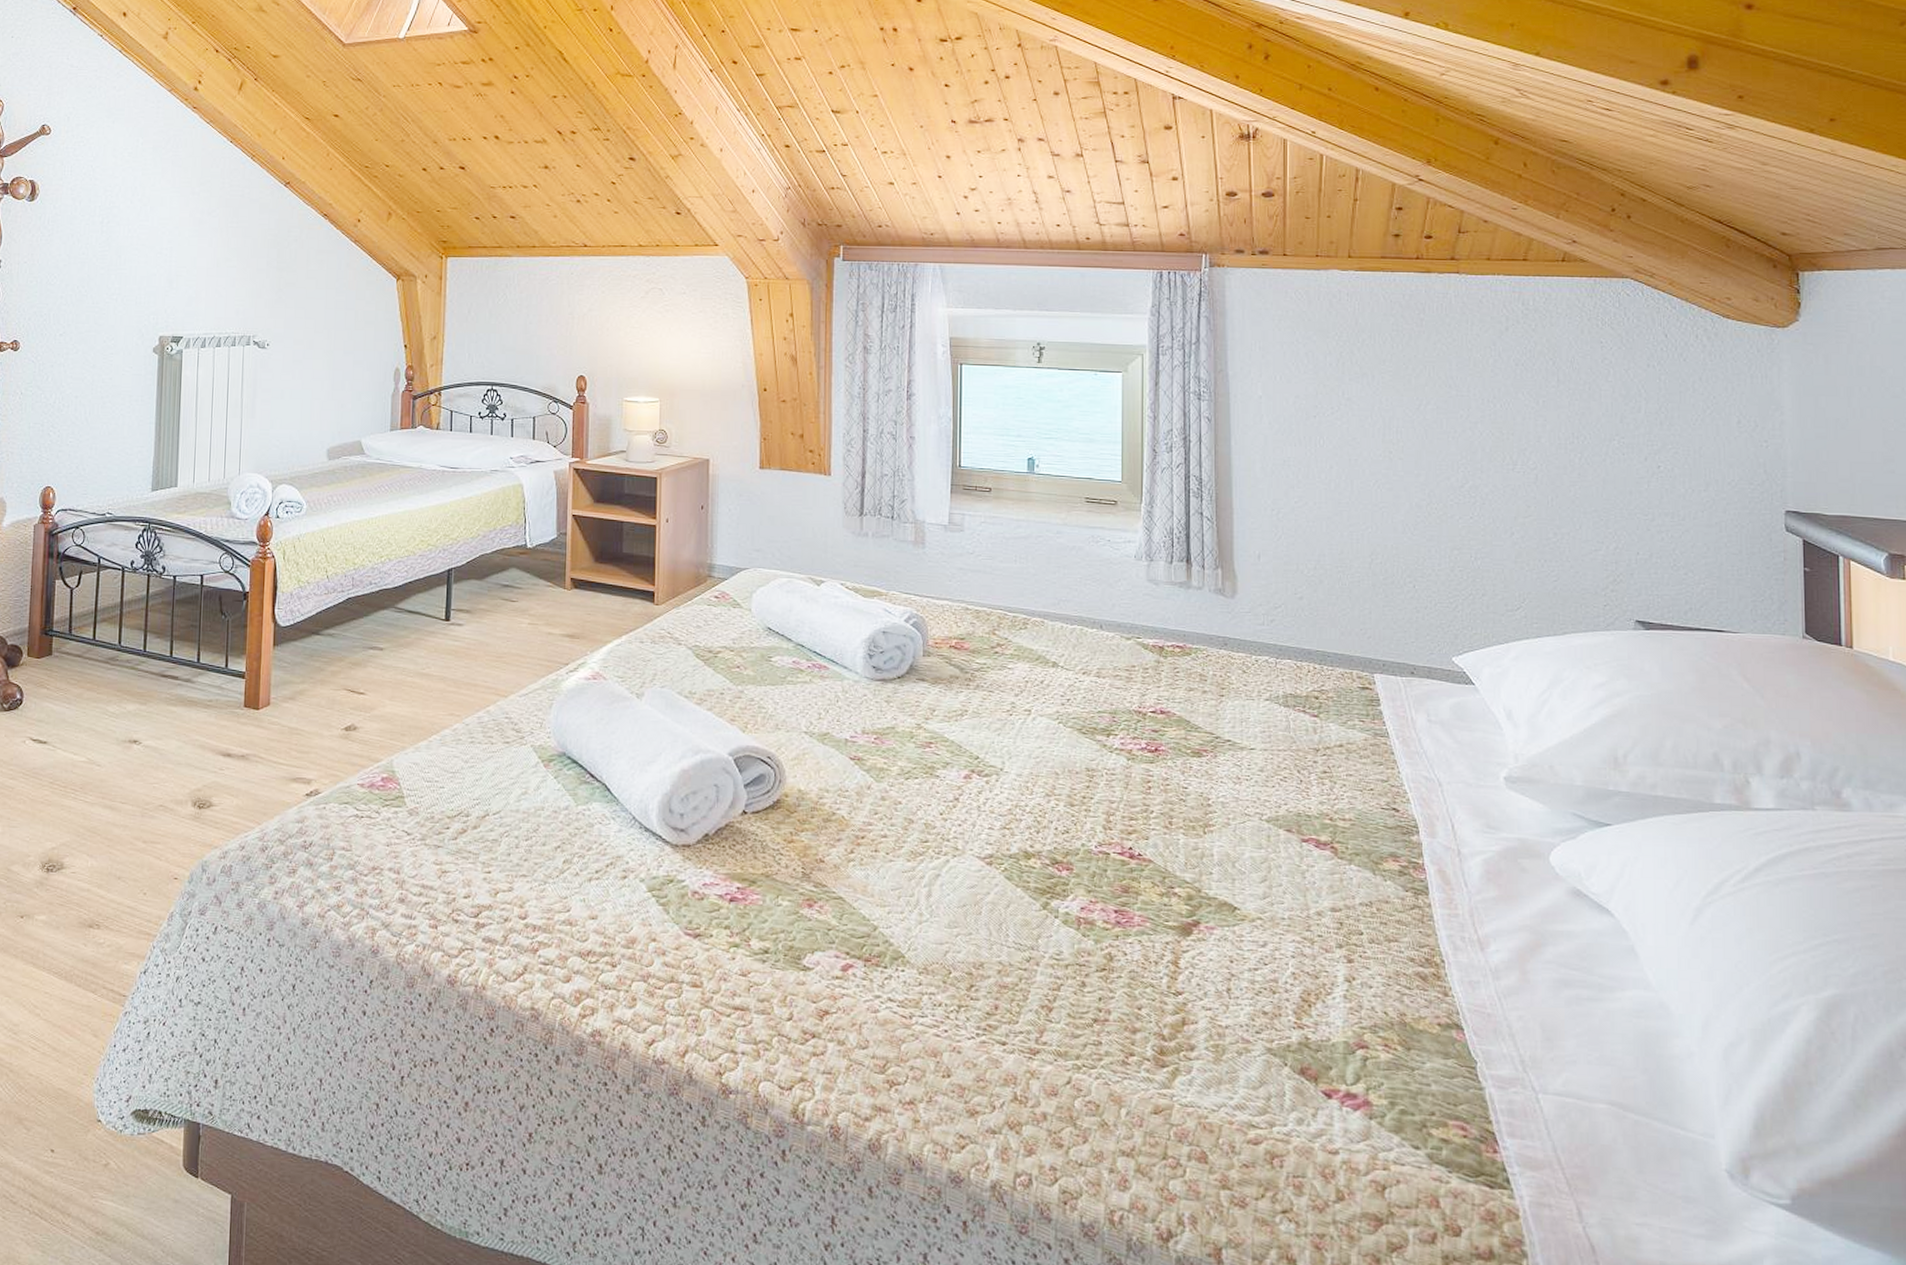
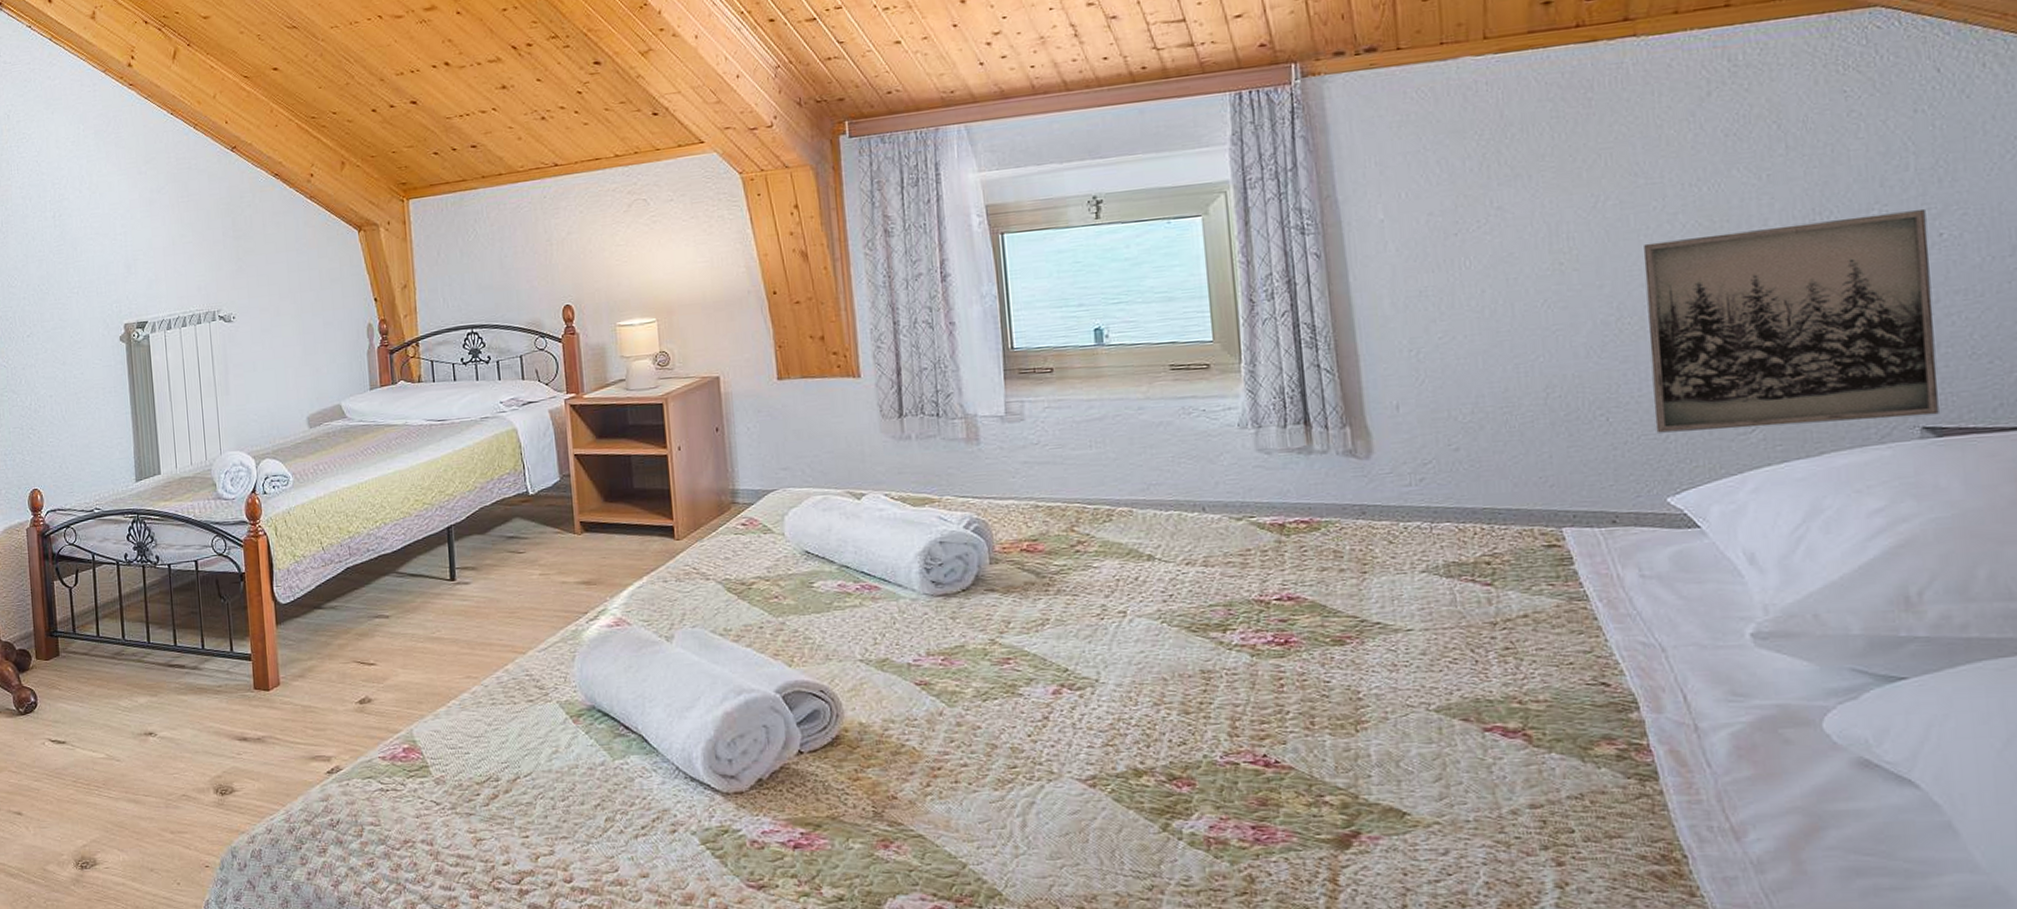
wall art: none [1448,444,1650,612] -> present [1643,210,1939,433]

